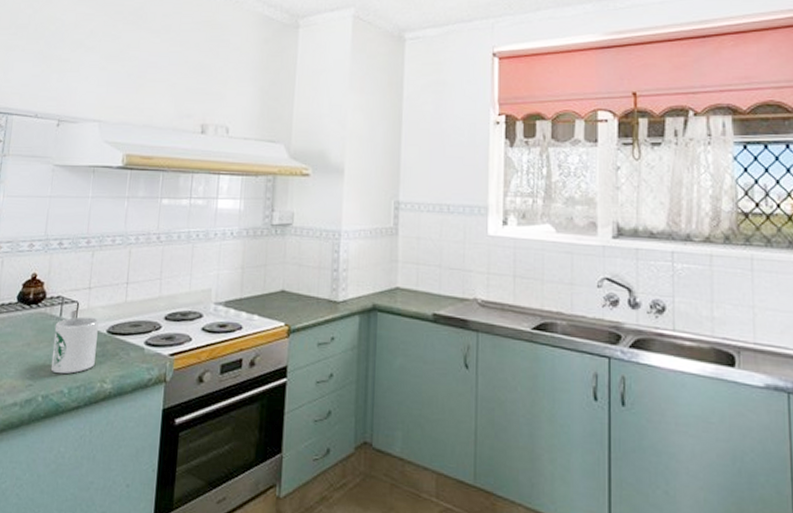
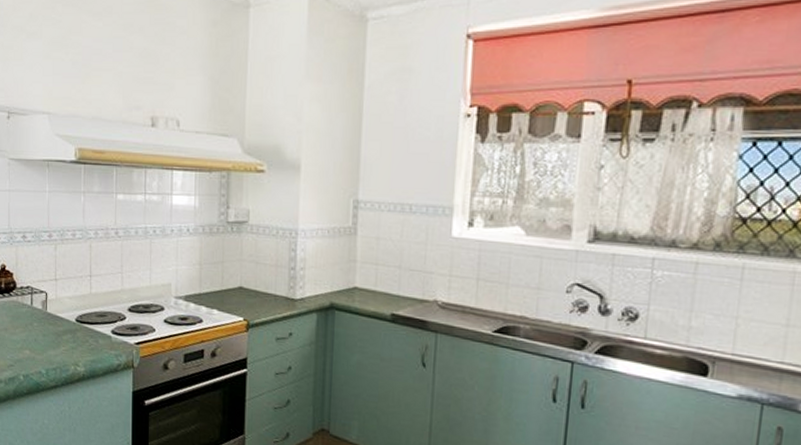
mug: present [50,316,99,374] -> none [27,306,67,357]

